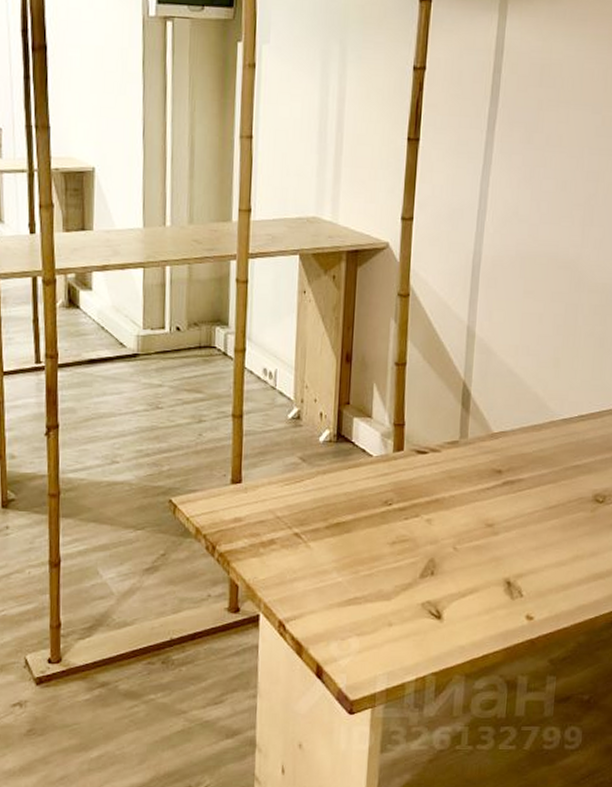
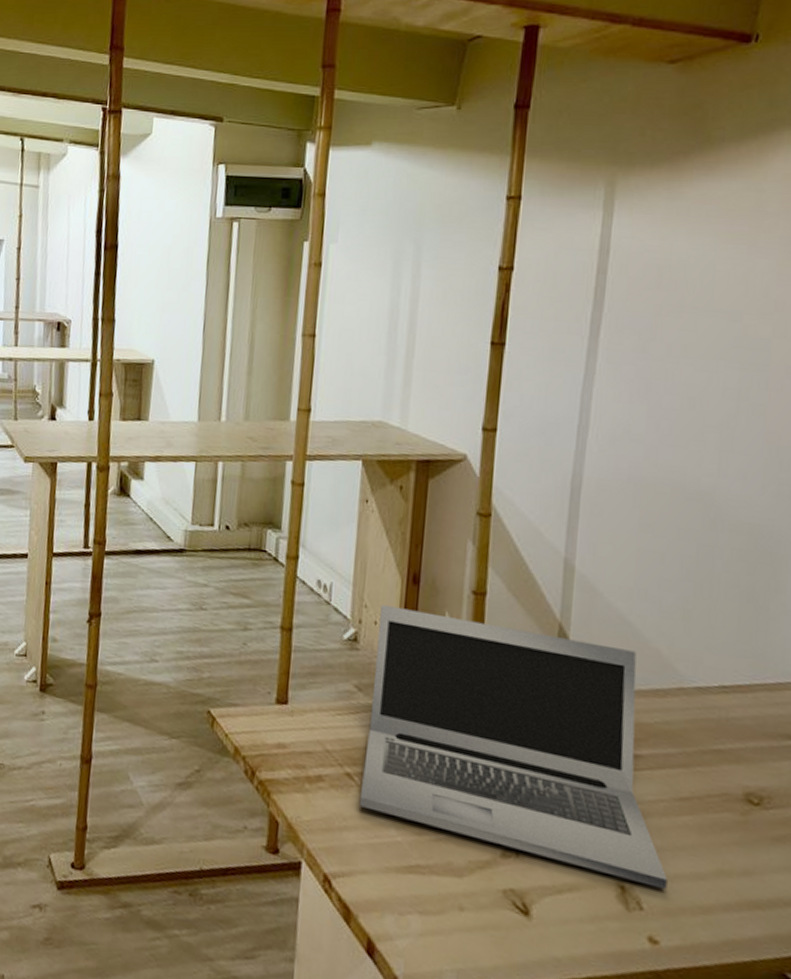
laptop: none [306,384,540,578] -> present [359,605,668,890]

